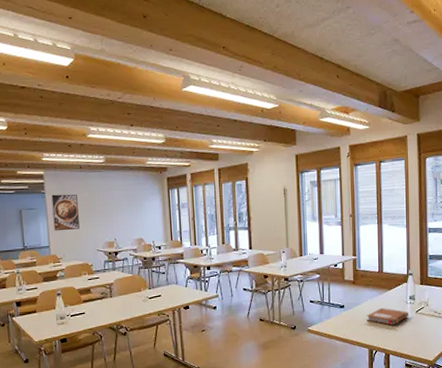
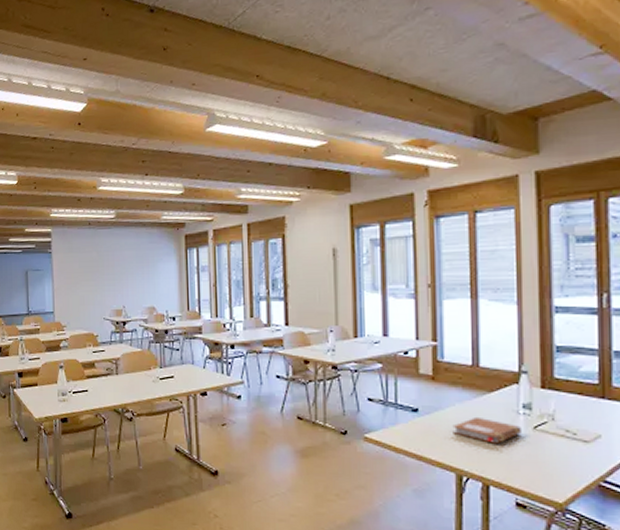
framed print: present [51,194,80,231] -> none [58,254,86,296]

